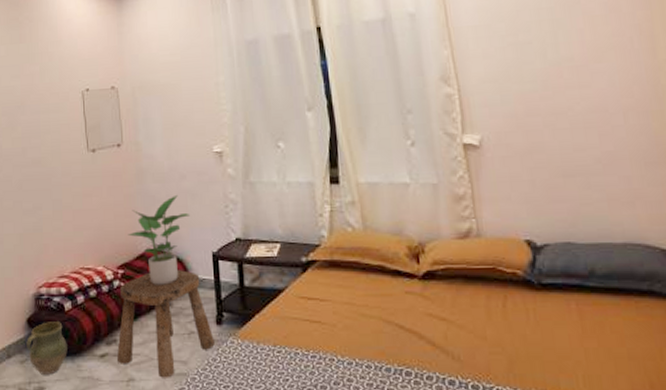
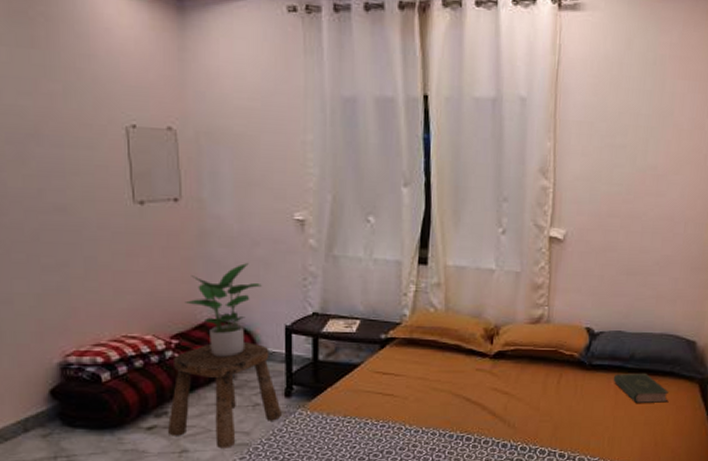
ceramic jug: present [26,322,67,375] -> none [50,393,105,449]
book: none [572,292,655,332] -> present [613,373,670,404]

